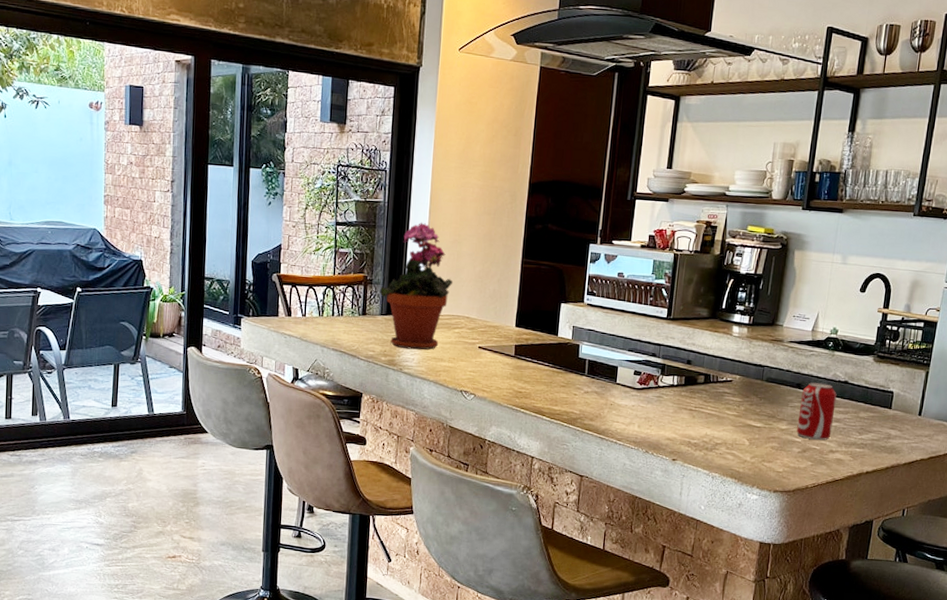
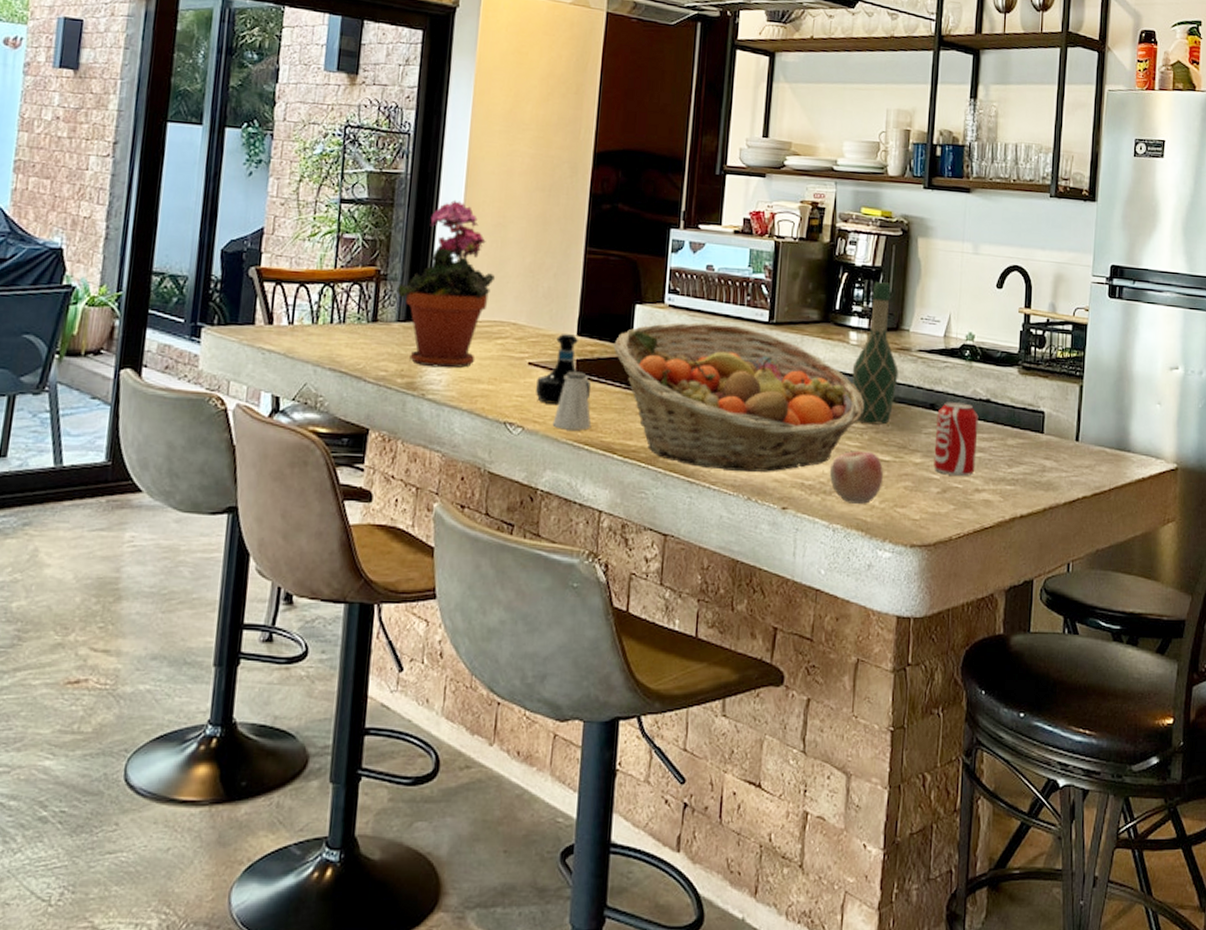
tequila bottle: none [484,325,526,379] -> present [536,334,591,406]
saltshaker: none [497,353,526,398] -> present [552,371,592,431]
fruit basket: none [543,317,743,433] -> present [613,322,865,473]
apple: none [711,418,755,459] -> present [829,450,883,504]
wine bottle: none [733,286,772,399] -> present [852,282,899,425]

